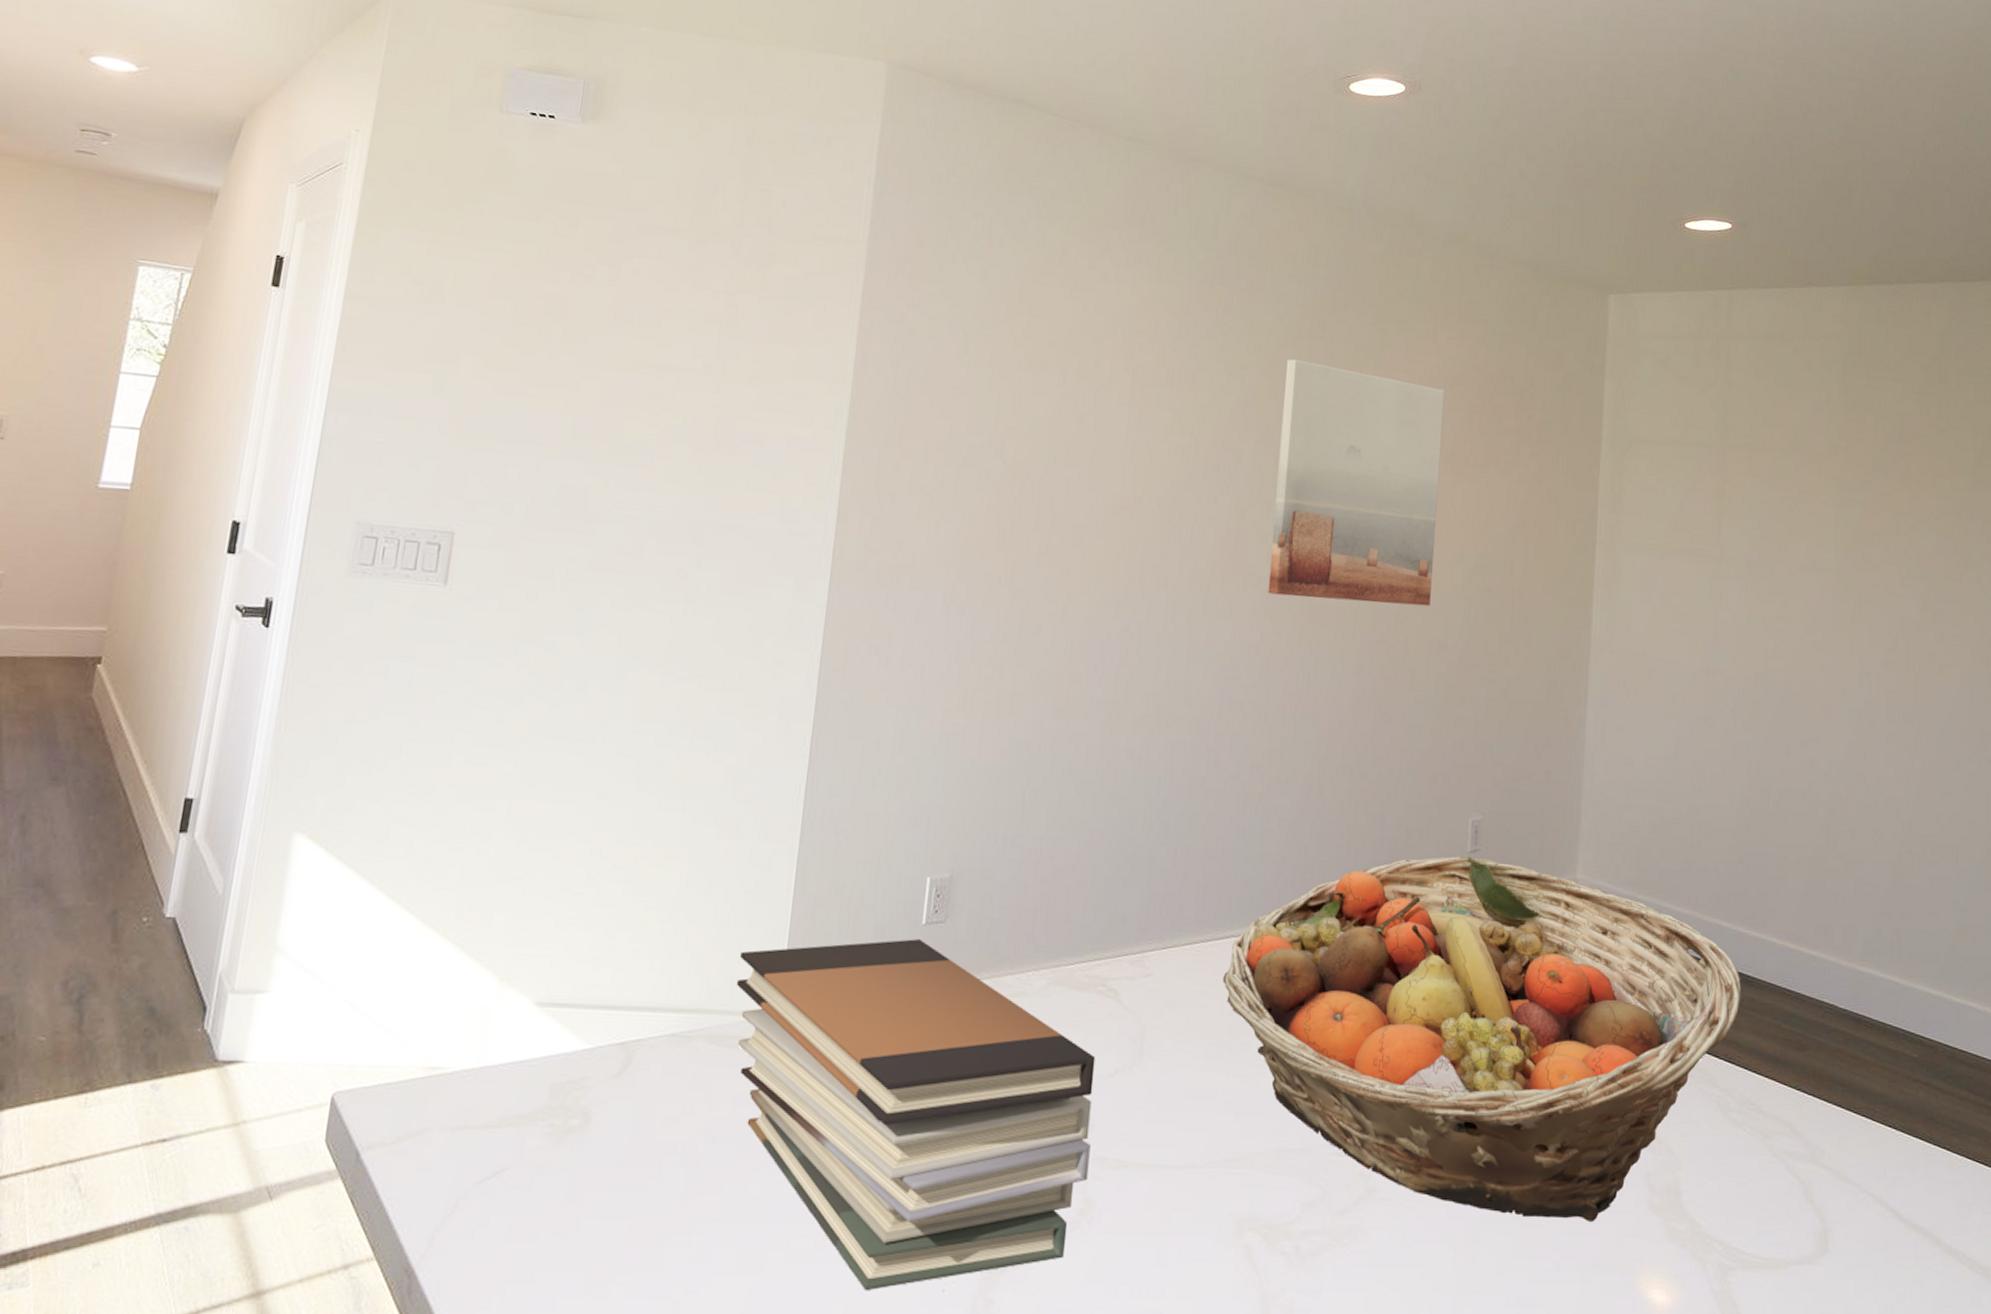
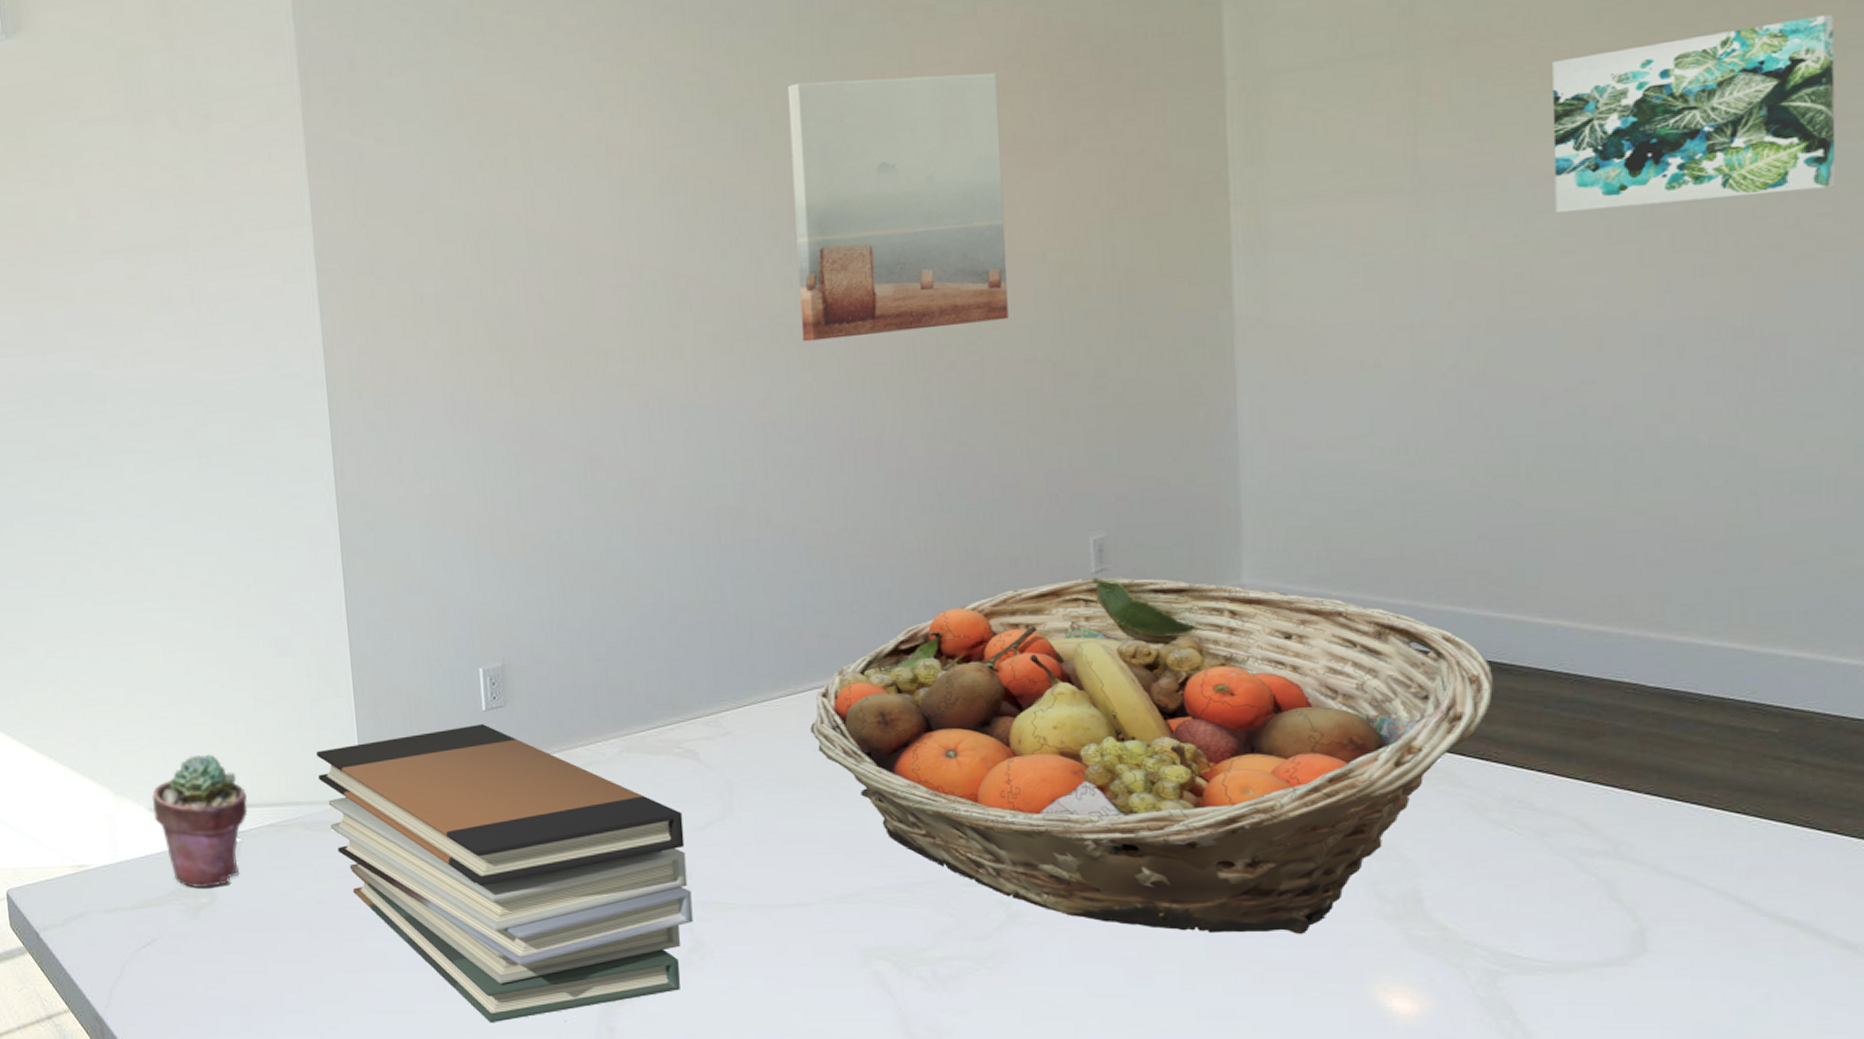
potted succulent: none [539,942,653,1107] -> present [151,754,248,888]
wall art: none [1802,478,1966,616] -> present [1552,14,1836,214]

